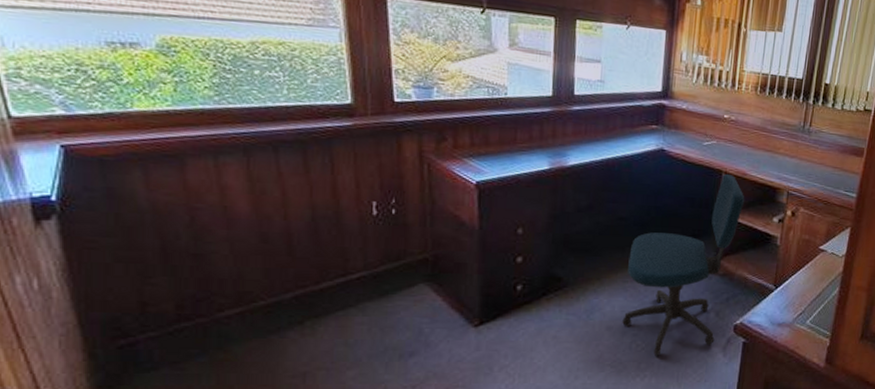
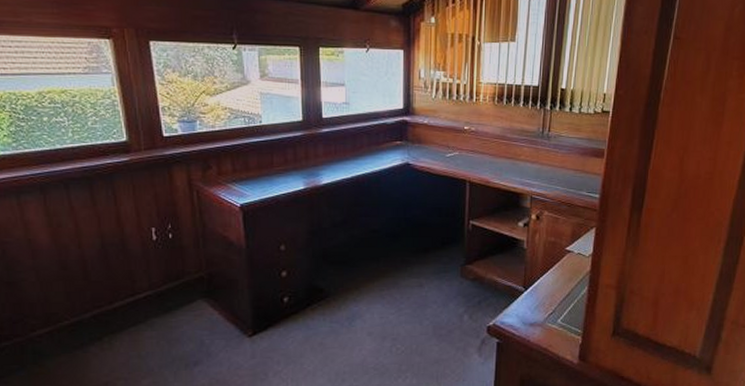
office chair: present [622,173,745,357] -> none [382,182,490,359]

